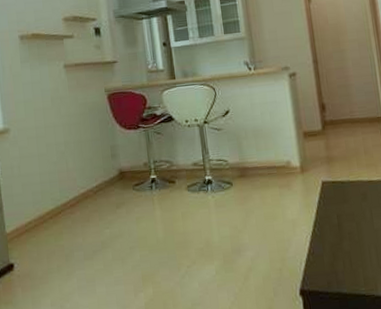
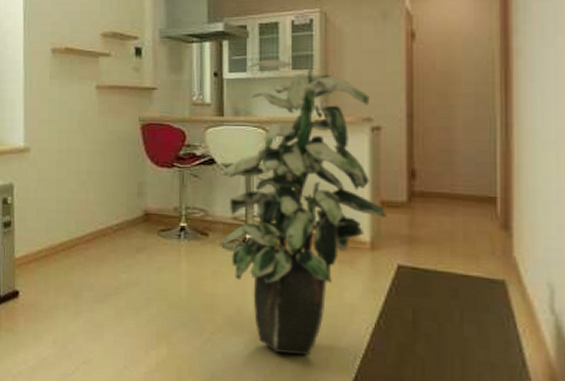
indoor plant: none [177,26,309,272] -> present [219,59,387,356]

